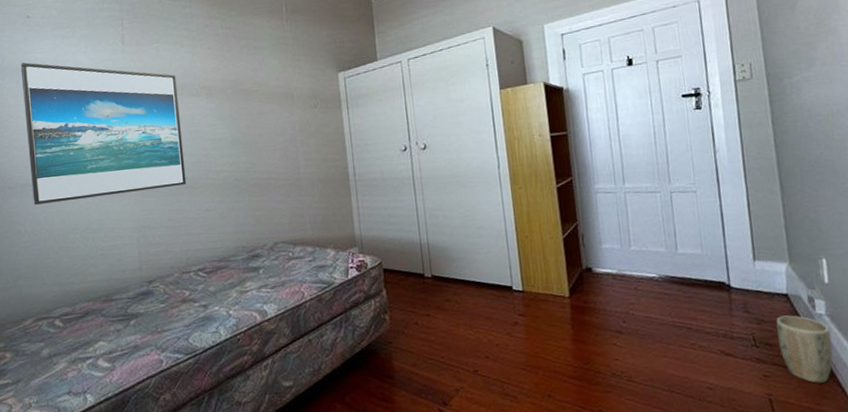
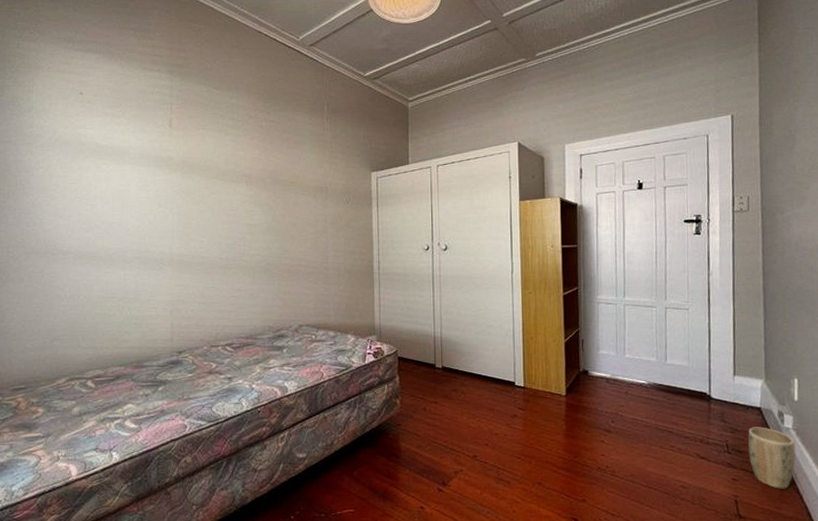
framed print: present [20,62,187,205] -> none [70,136,221,272]

